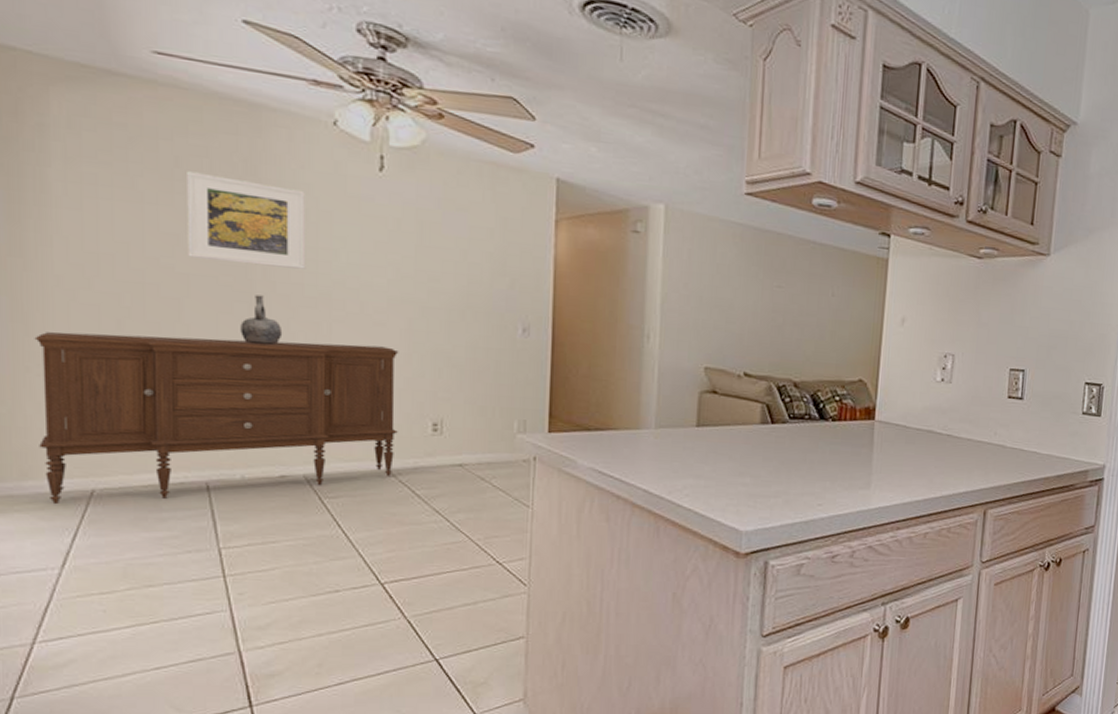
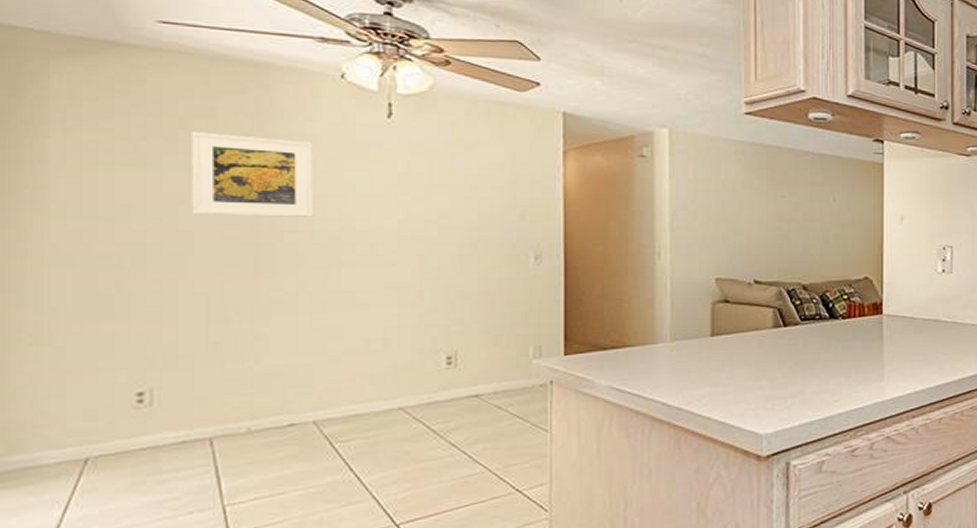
sideboard: present [34,332,399,505] -> none [27,286,411,478]
ceramic vessel: present [240,295,283,345] -> none [247,246,291,295]

